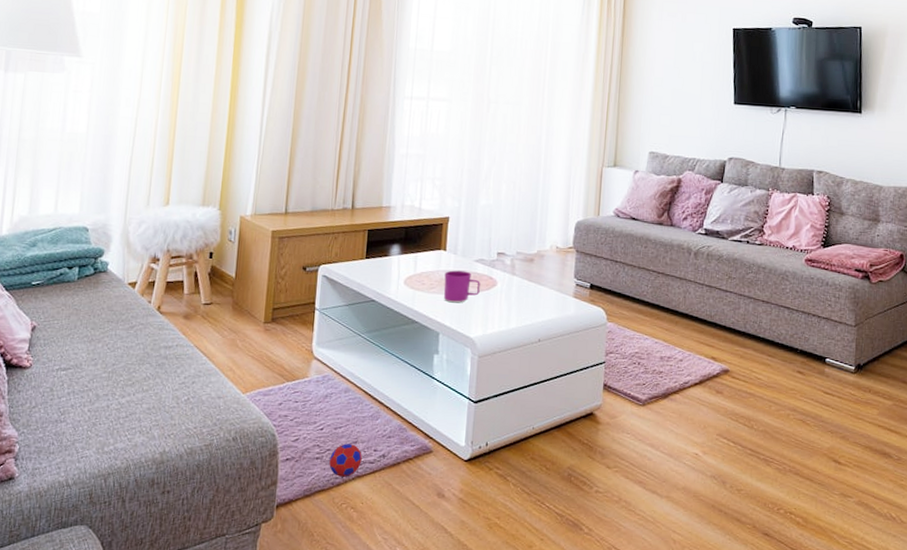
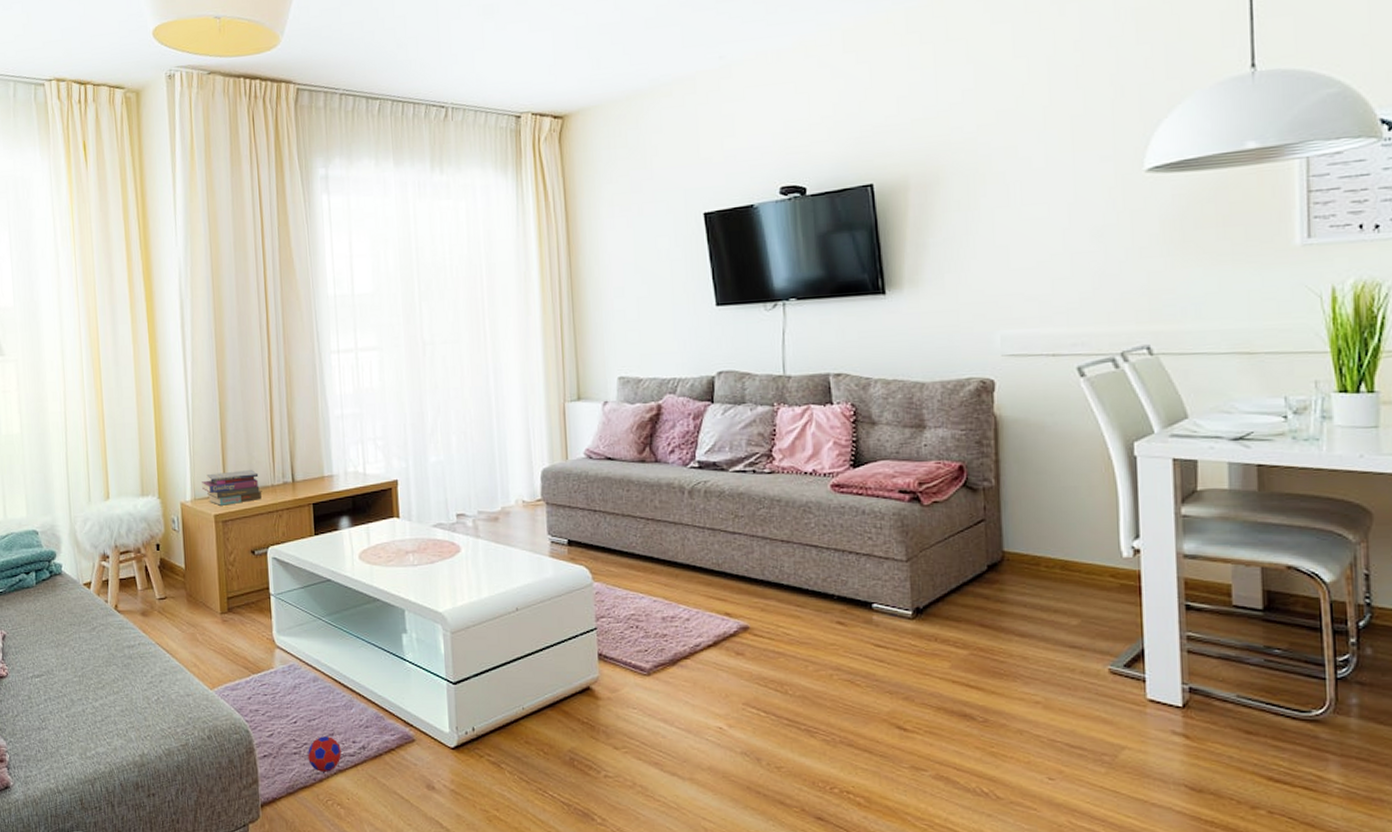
books: none [264,192,321,223] -> present [202,470,261,506]
mug: present [443,270,480,303] -> none [401,538,443,575]

